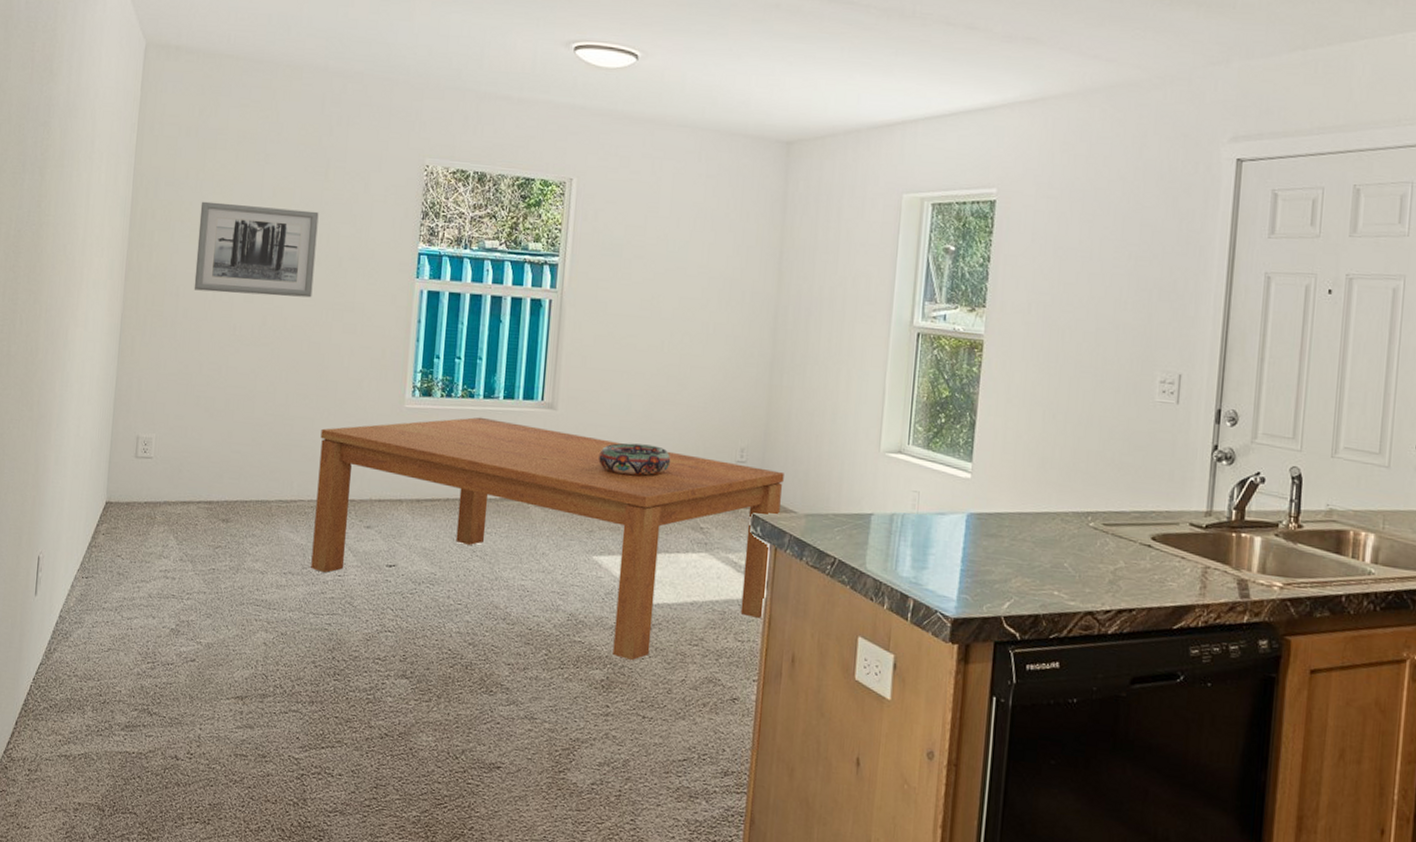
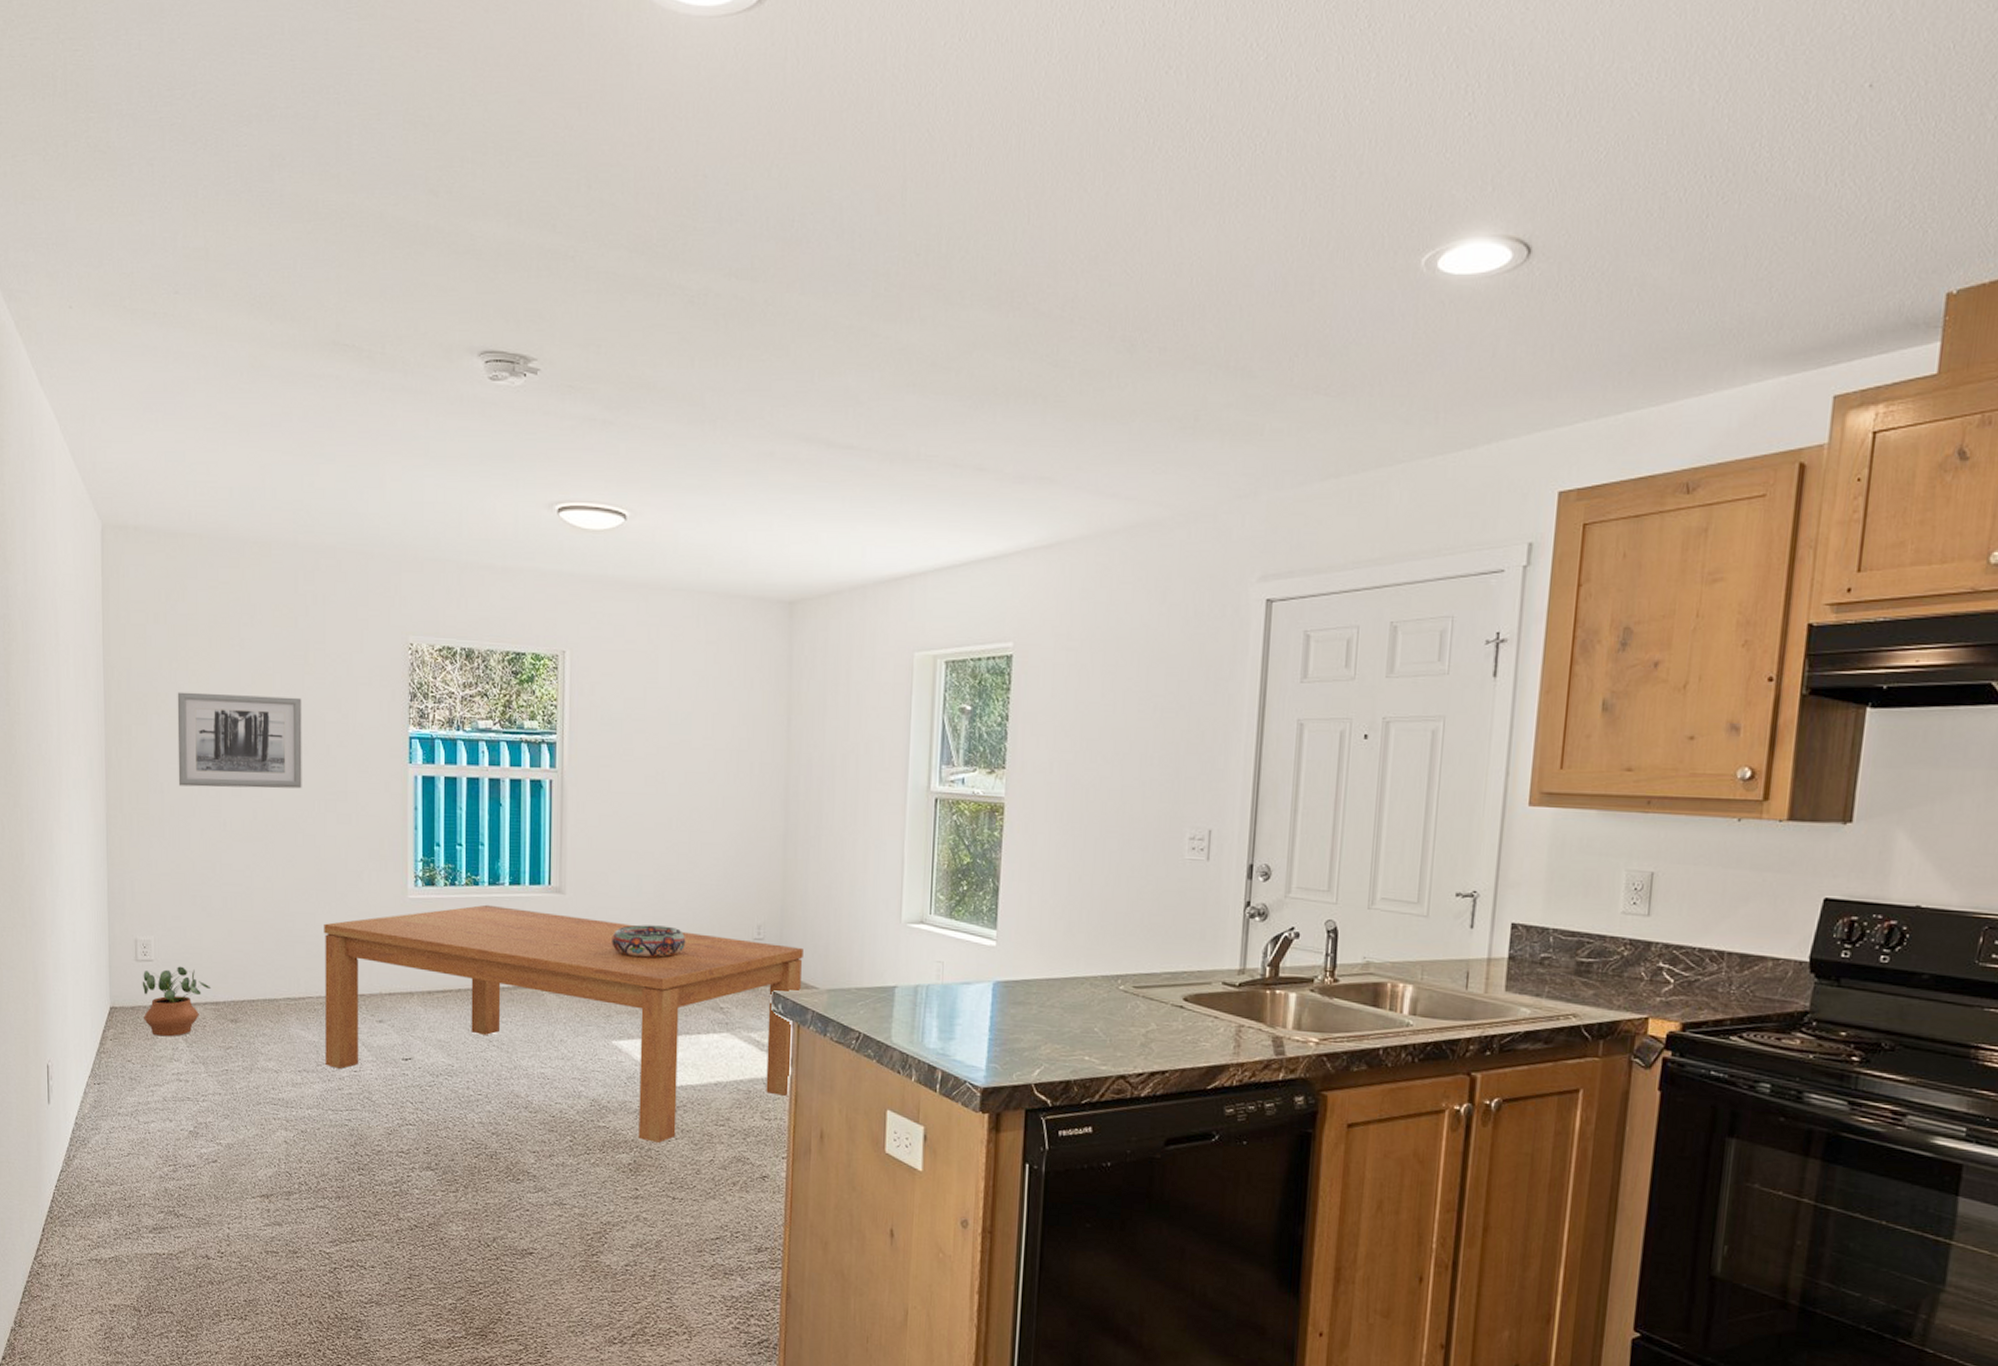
potted plant: none [137,464,207,534] -> present [142,966,212,1037]

